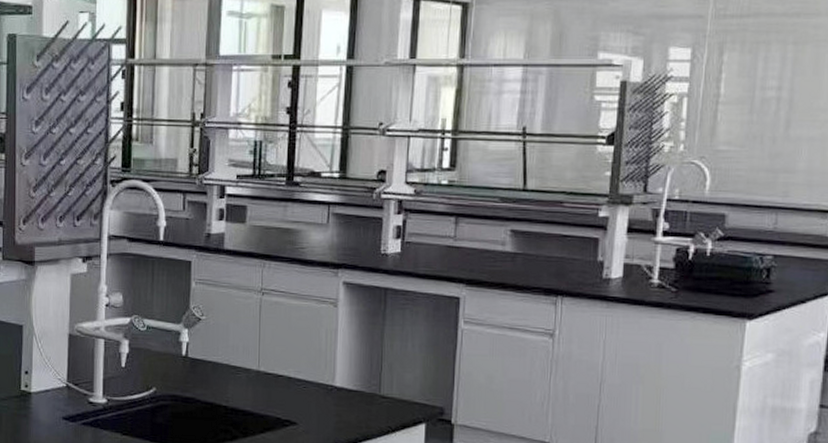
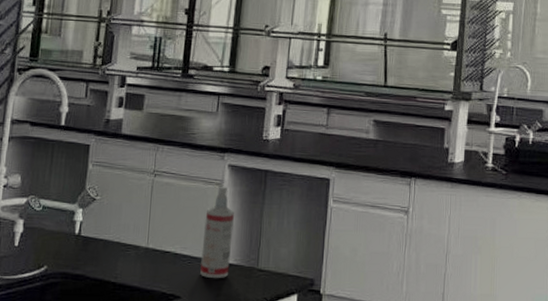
spray bottle: none [317,305,353,405] -> present [200,186,235,279]

